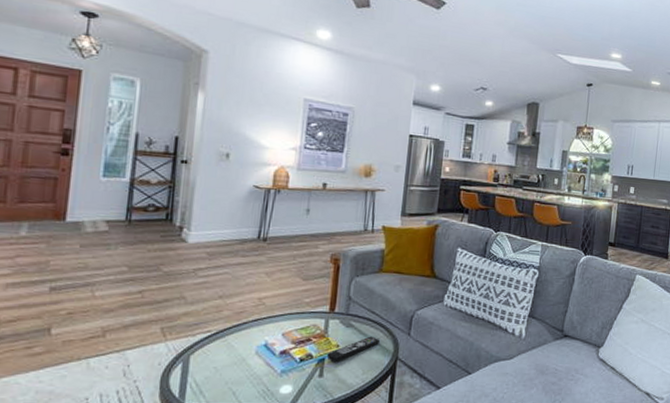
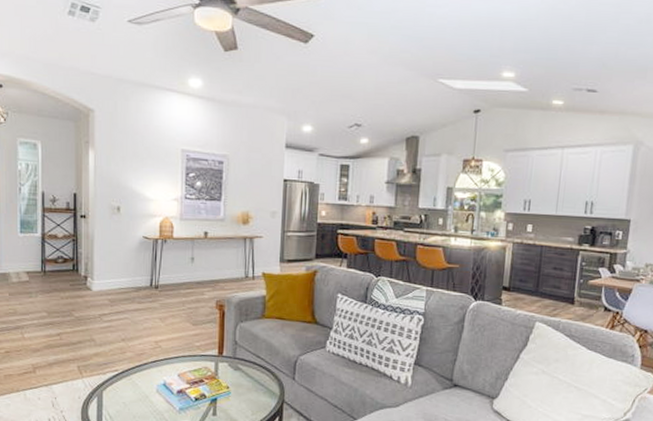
remote control: present [326,336,380,363] -> none [218,379,266,403]

